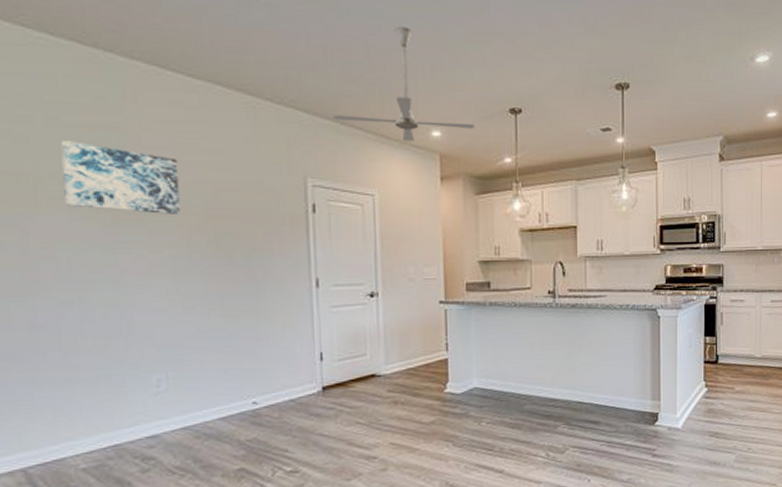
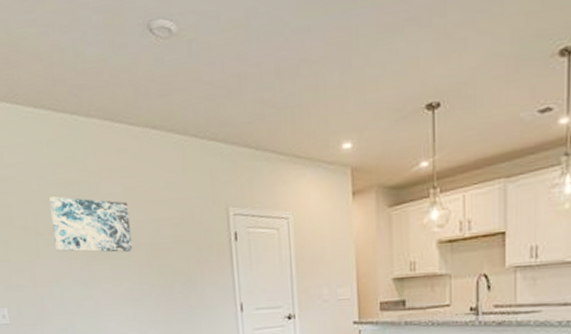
ceiling fan: present [333,26,475,141] -> none [249,33,388,158]

